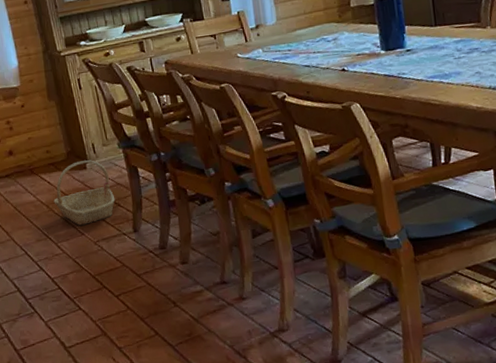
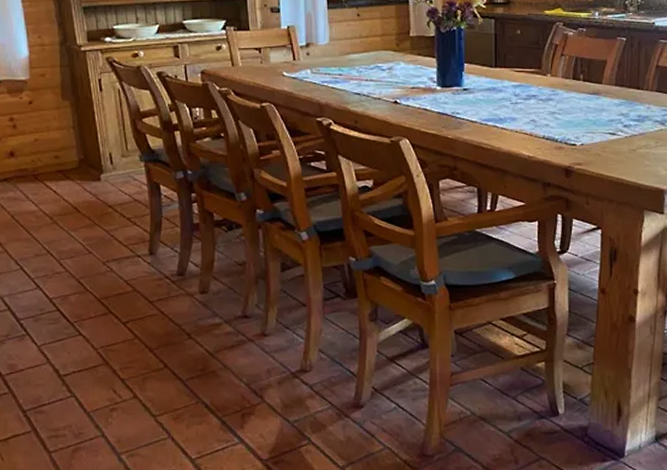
basket: present [53,160,116,225] -> none [59,171,131,242]

